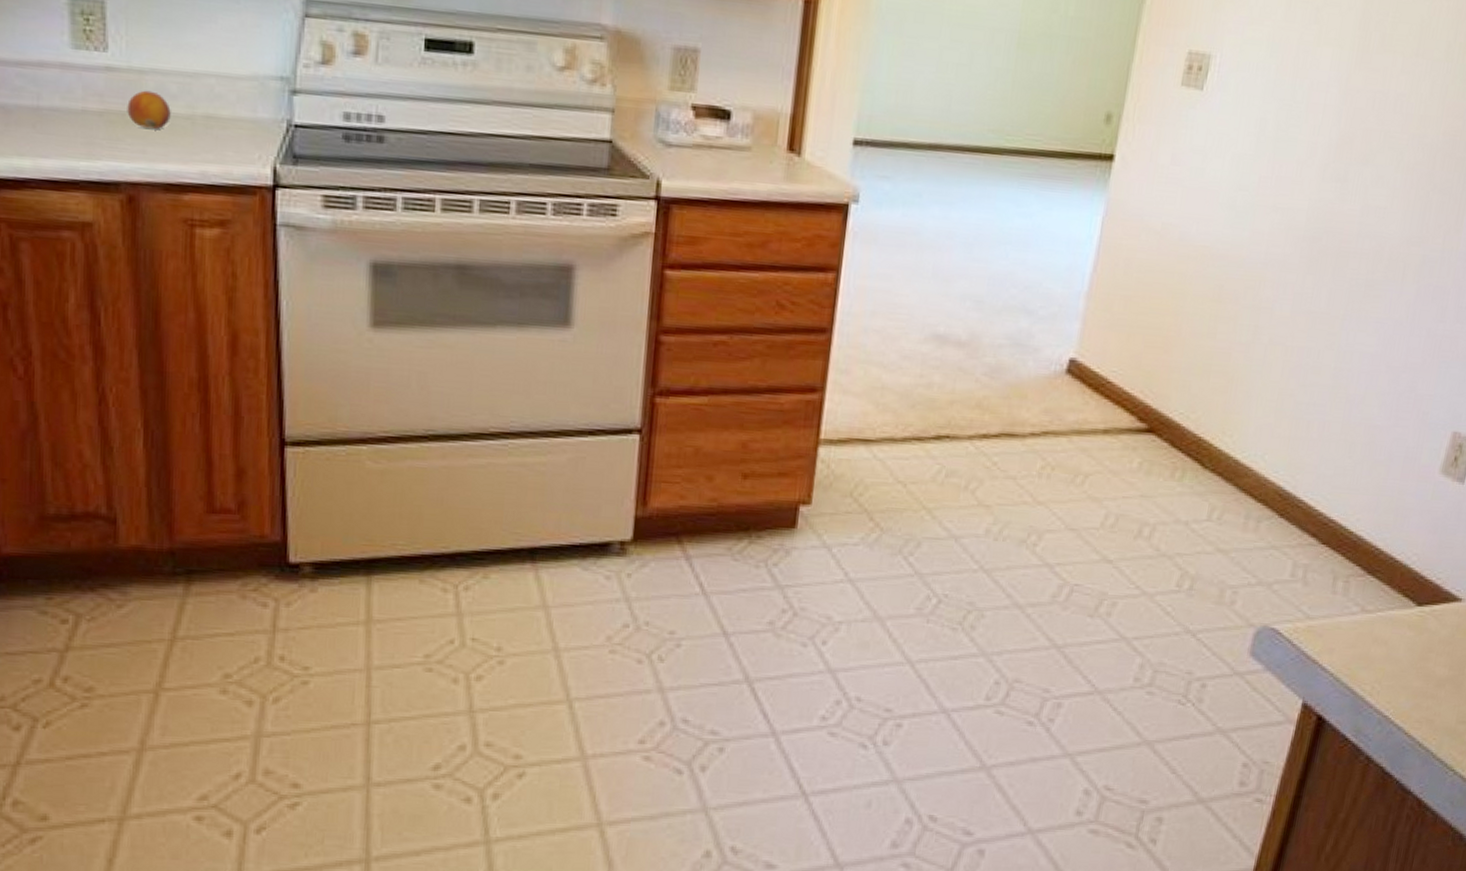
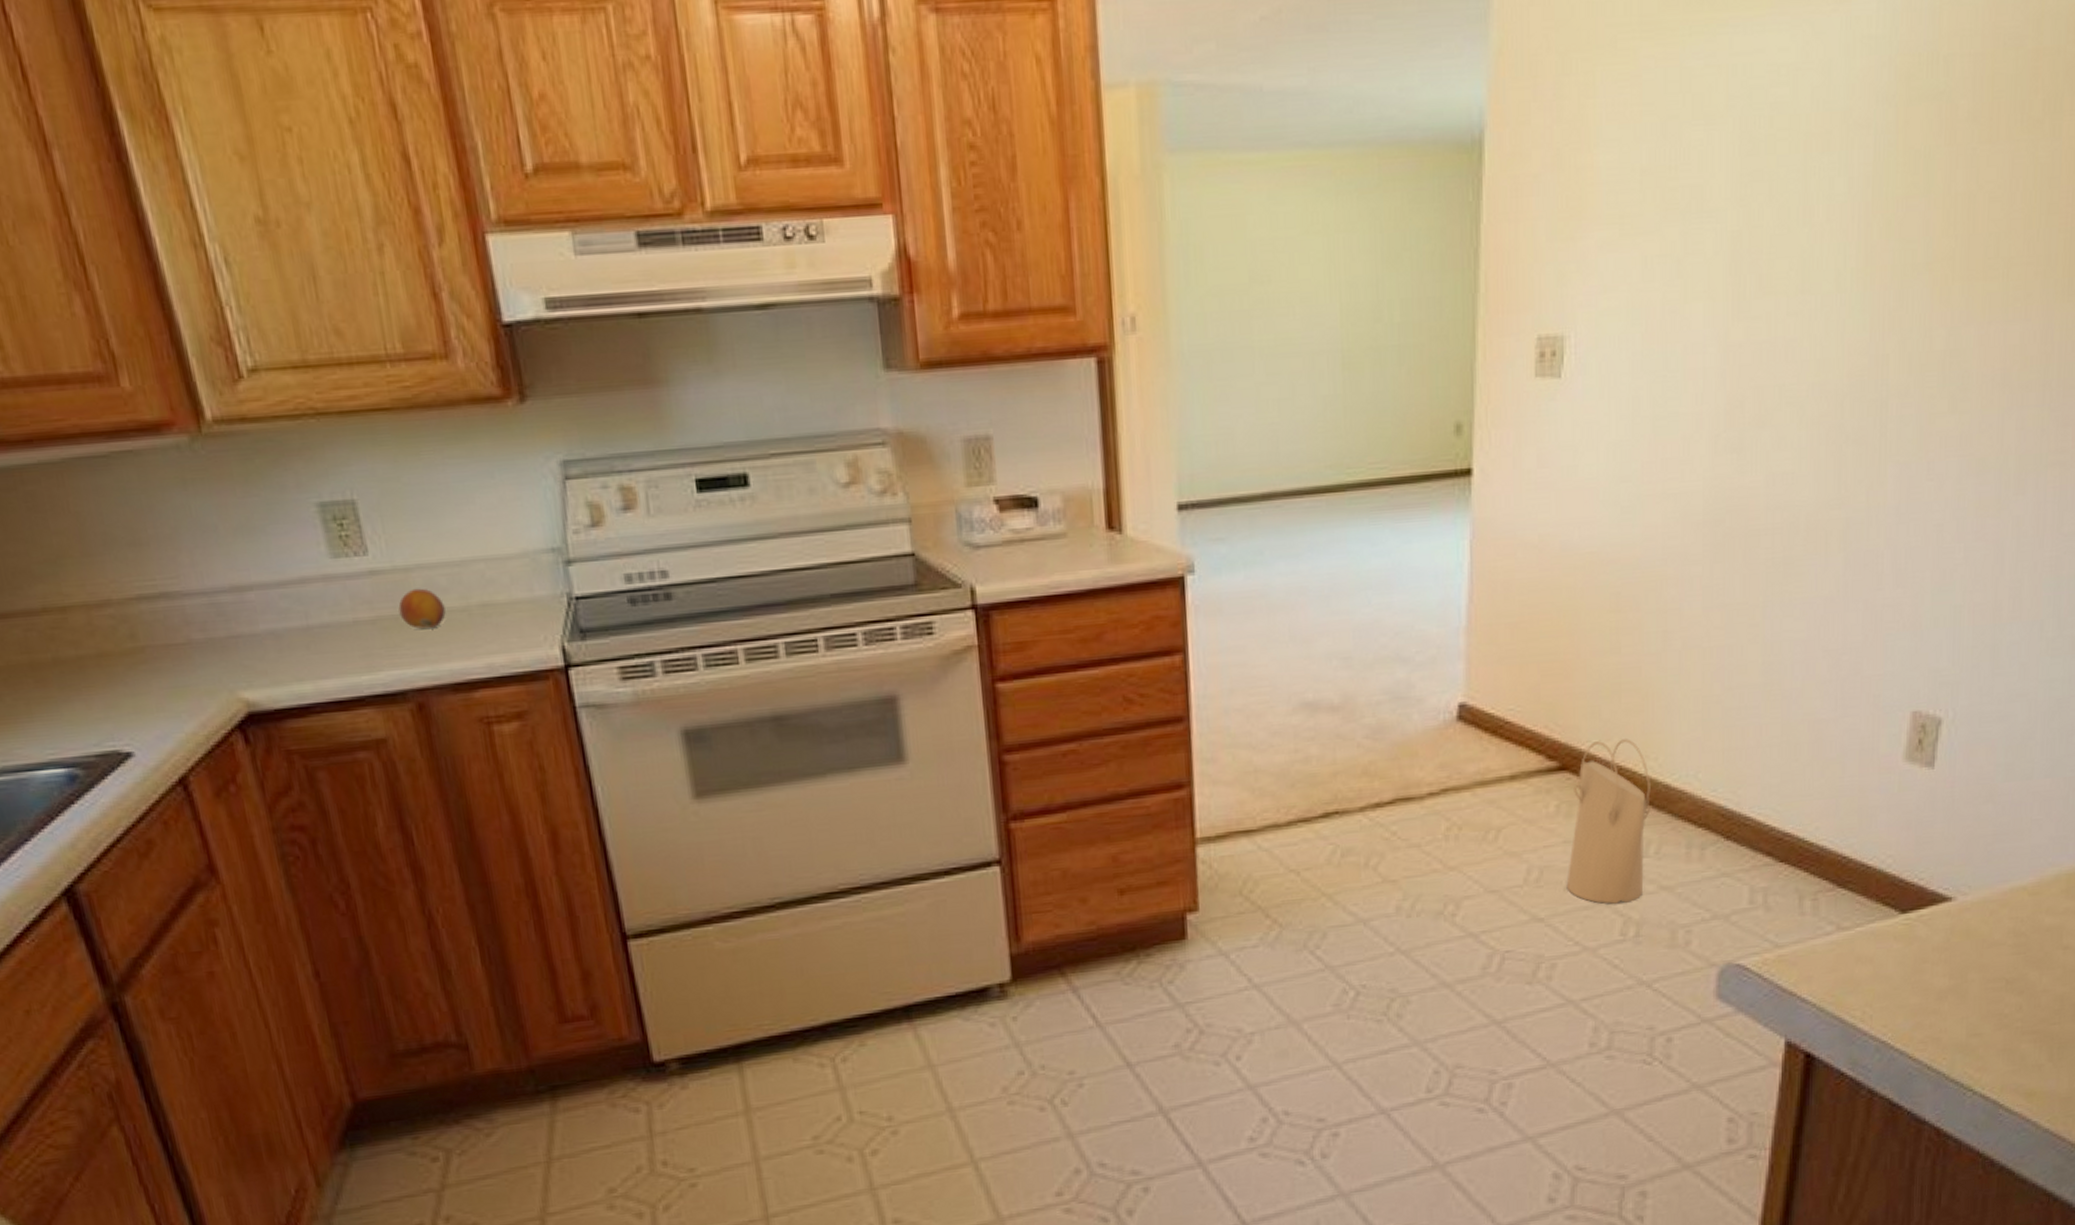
shopping bag: none [1136,412,1224,558] -> present [1566,739,1651,904]

